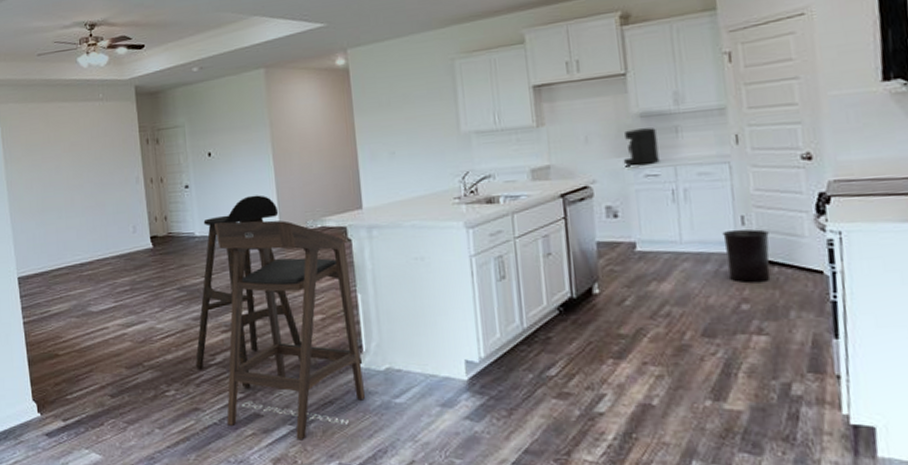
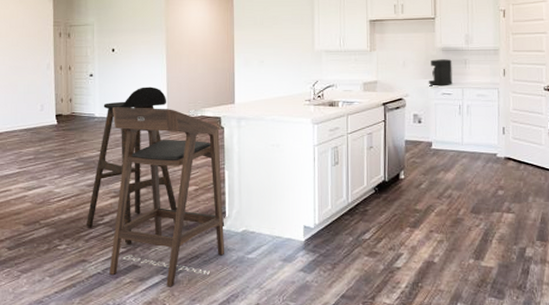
waste bin: present [722,229,771,284] -> none [490,137,520,176]

